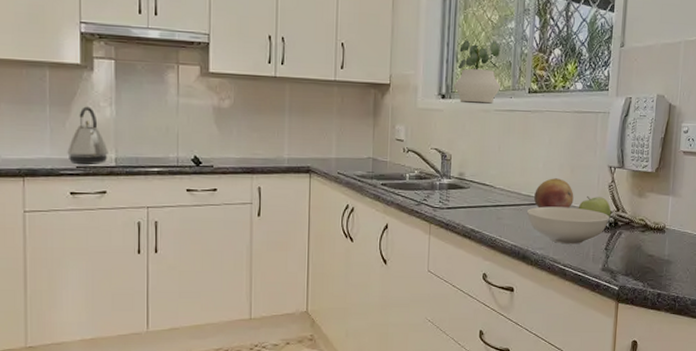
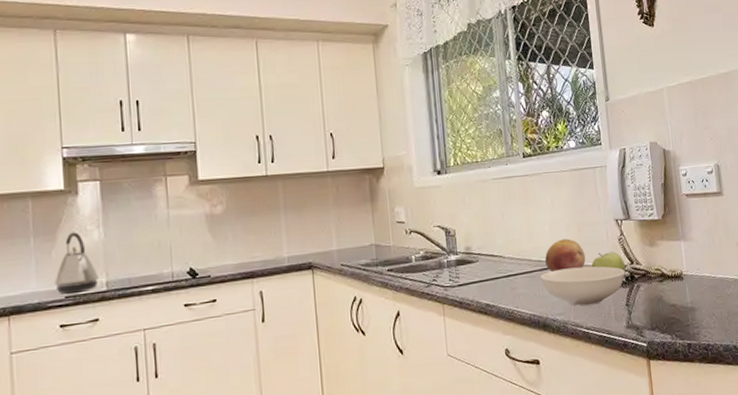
potted plant: present [454,40,500,105] -> none [445,111,495,177]

